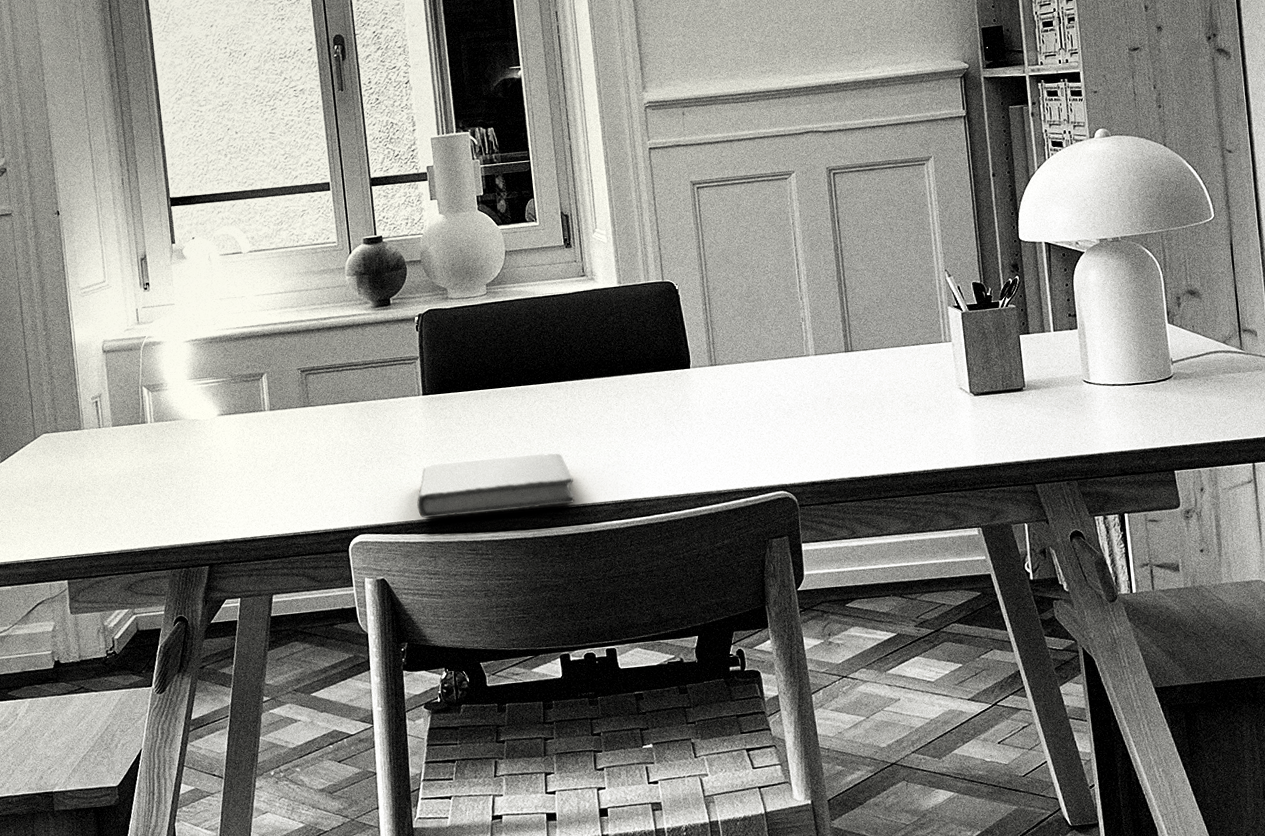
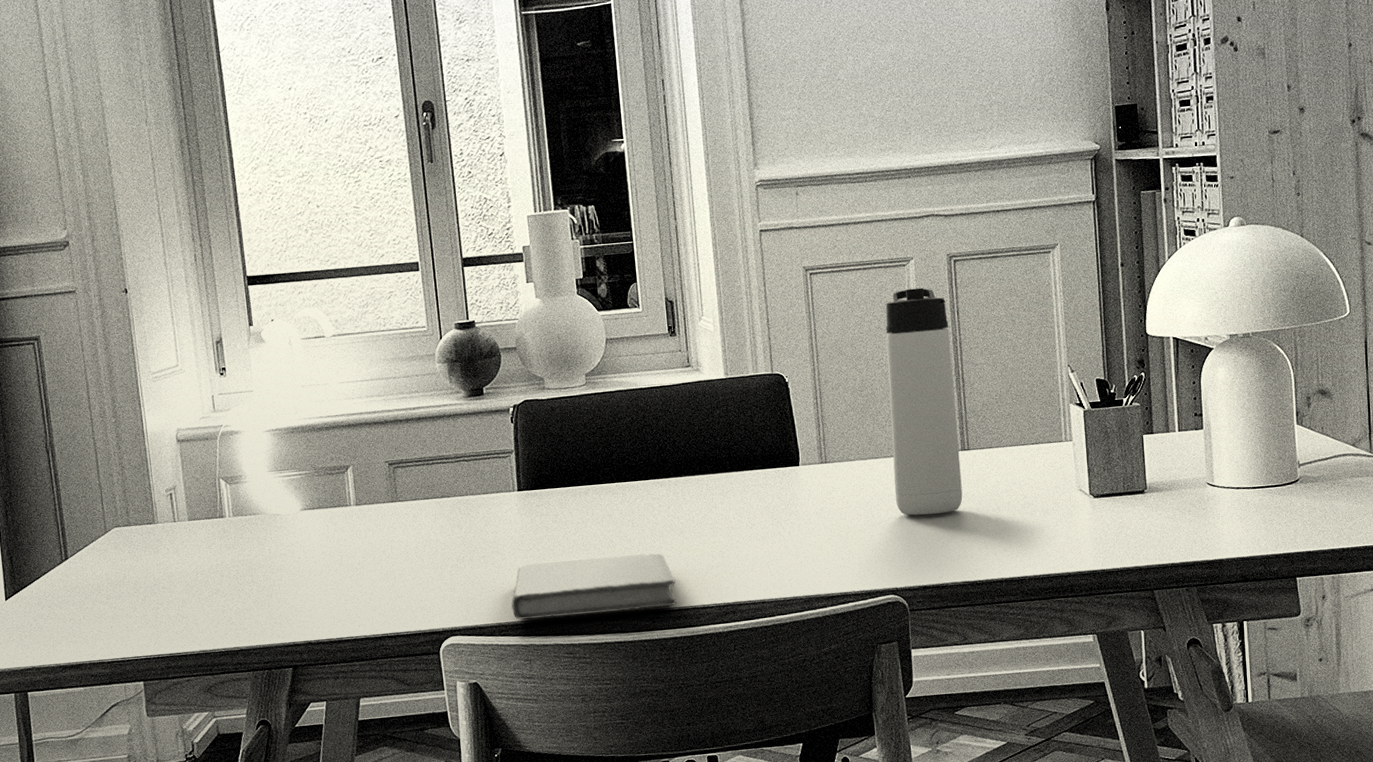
thermos bottle: none [769,199,848,414] -> present [885,288,963,515]

